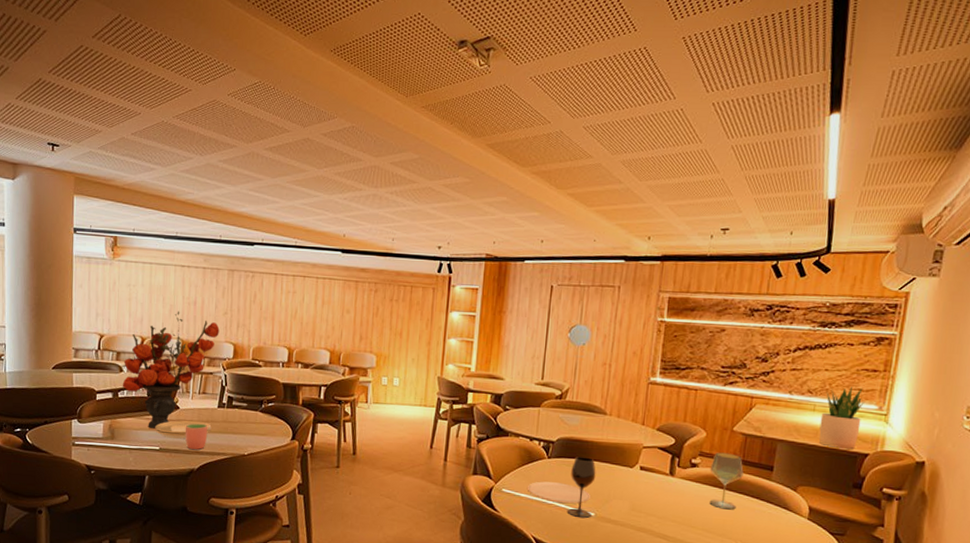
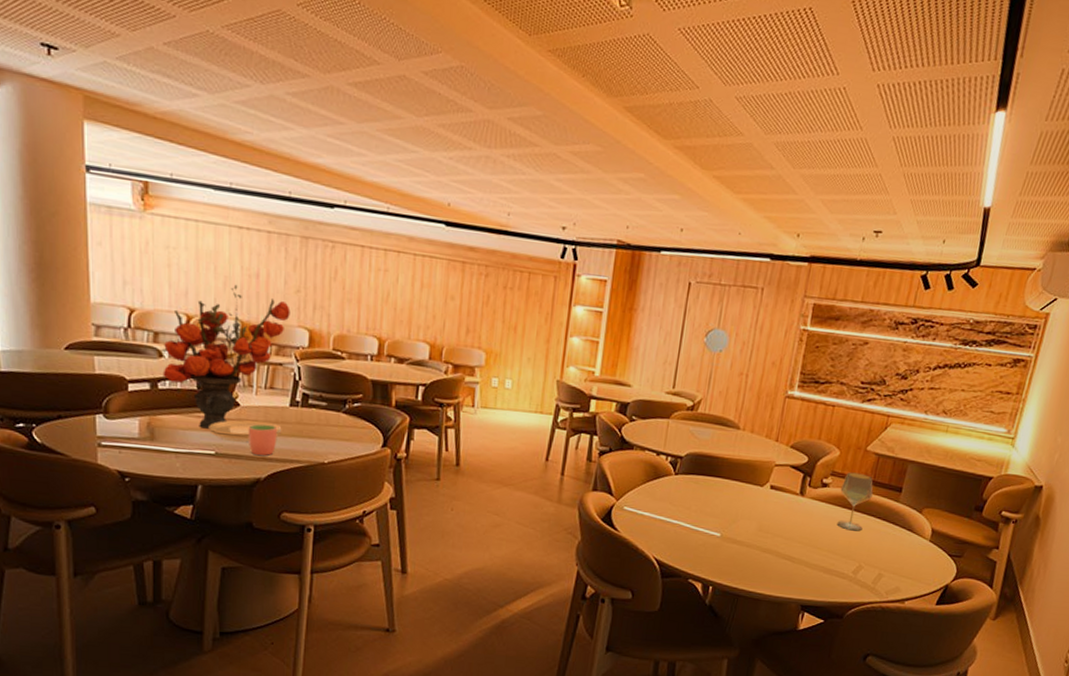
plate: present [527,481,590,504] -> none [650,499,718,524]
wineglass: present [567,456,596,518] -> none [692,473,725,538]
planter: present [818,386,864,449] -> none [948,408,995,472]

